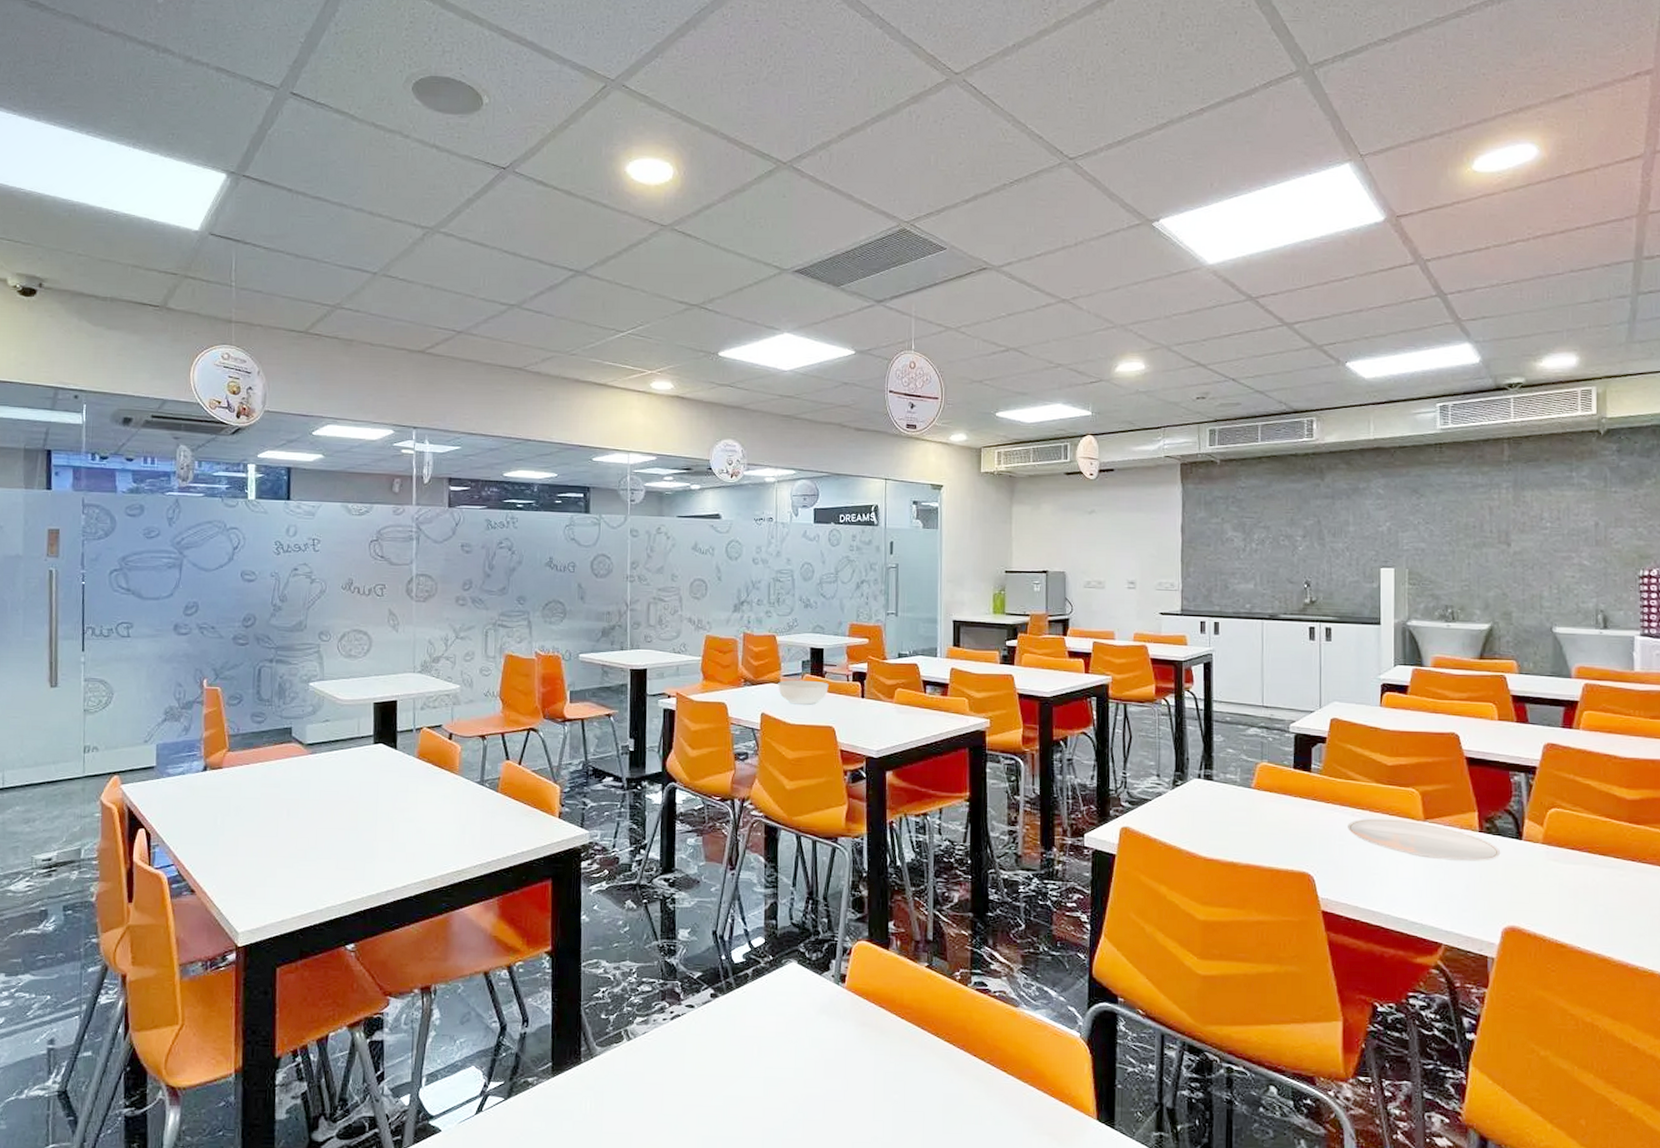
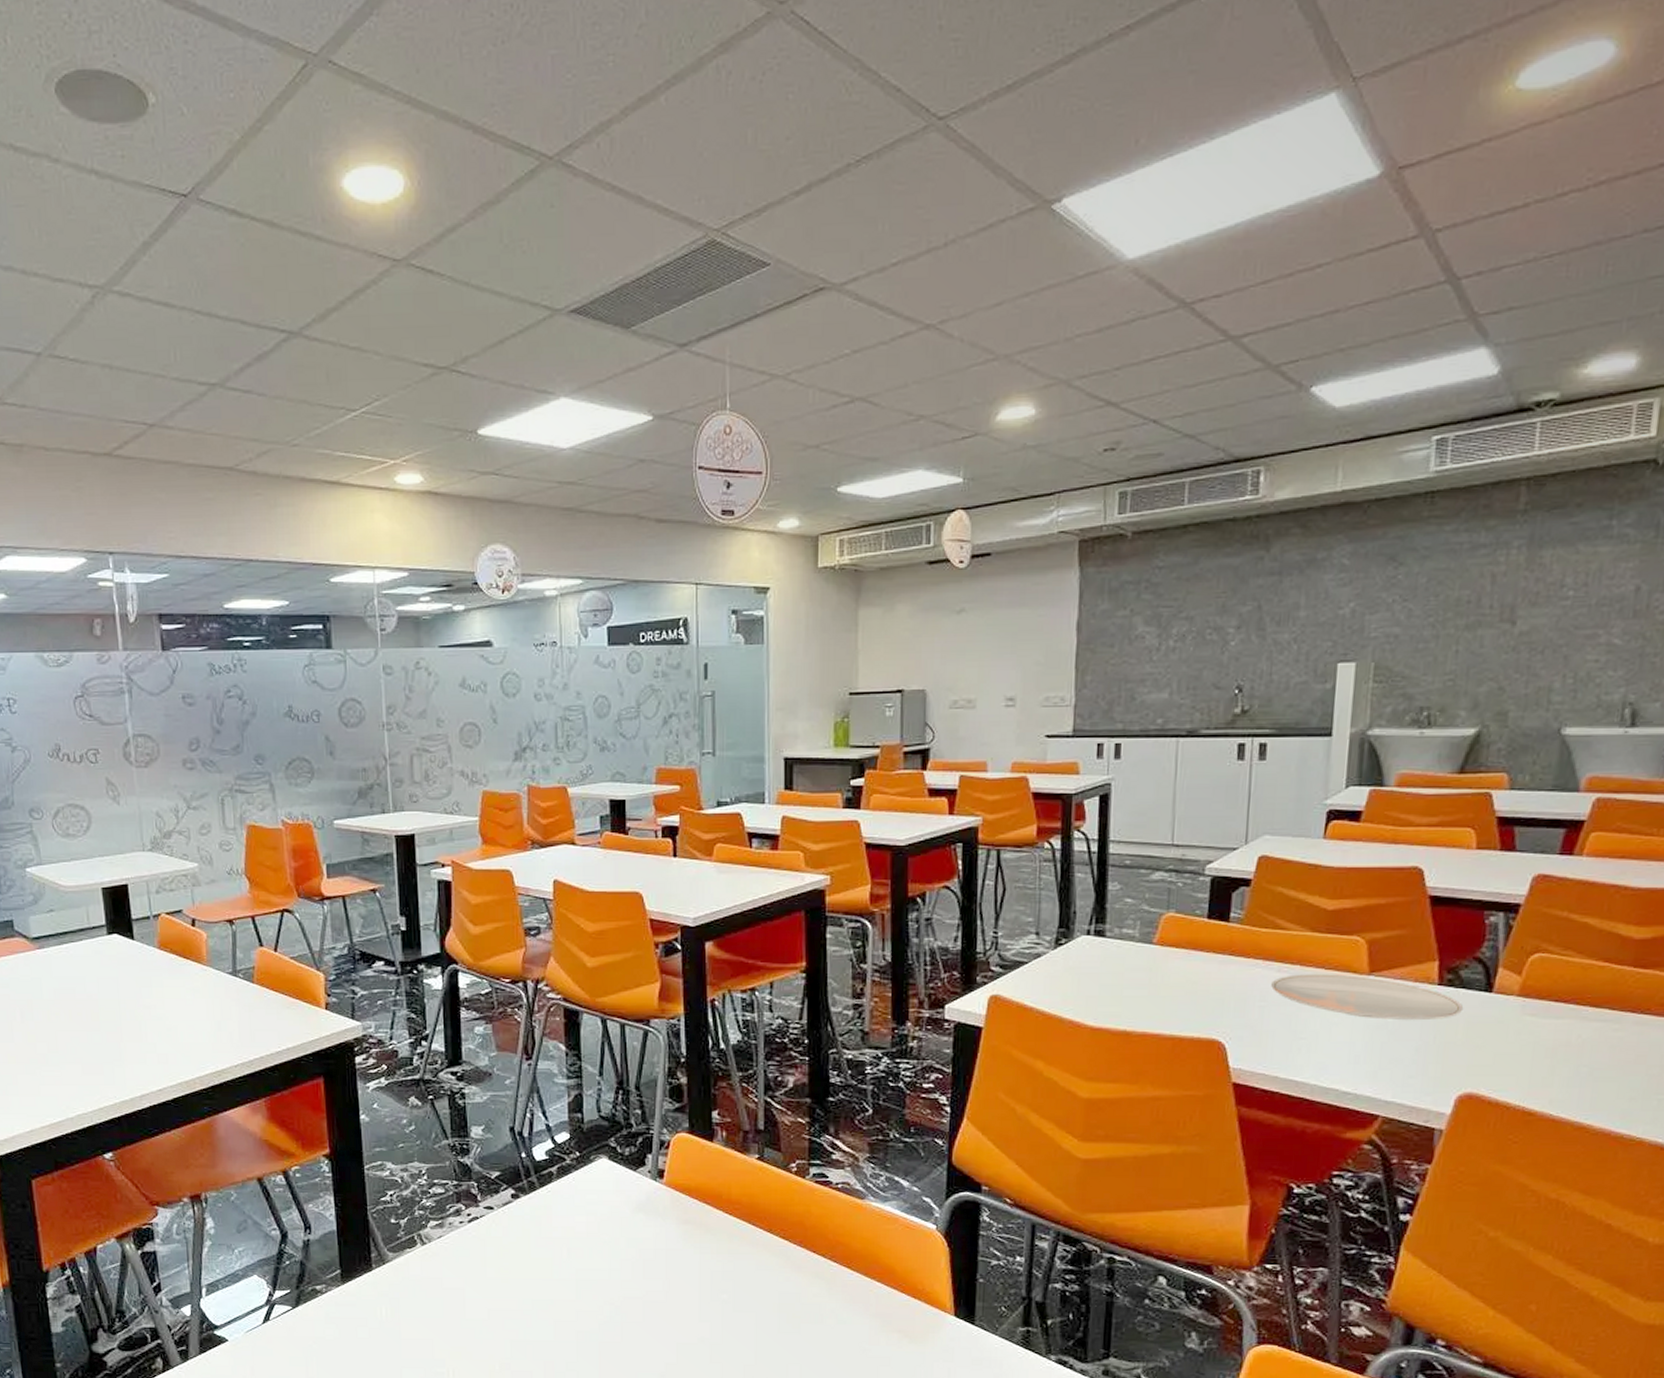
bowl: present [778,680,830,706] -> none [572,838,635,869]

